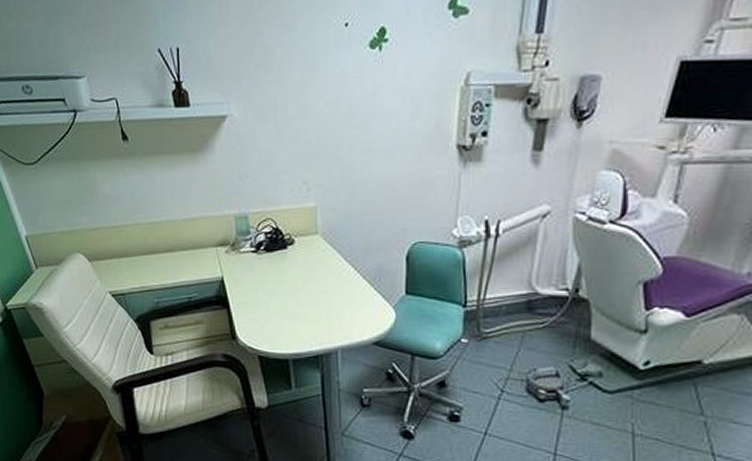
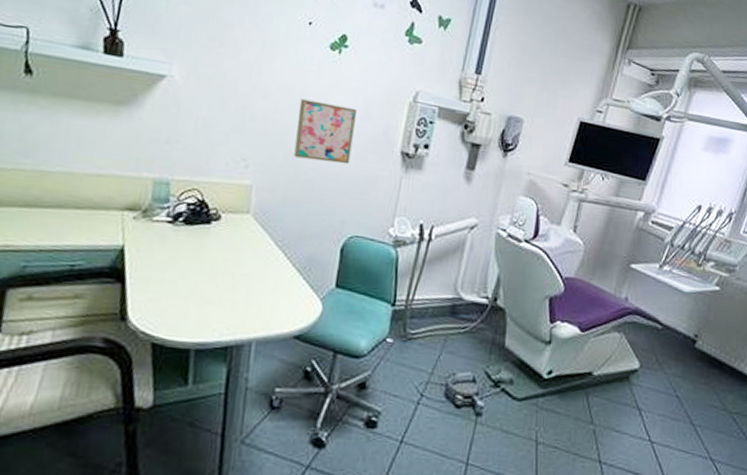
wall art: none [348,108,406,172] -> present [294,98,358,165]

